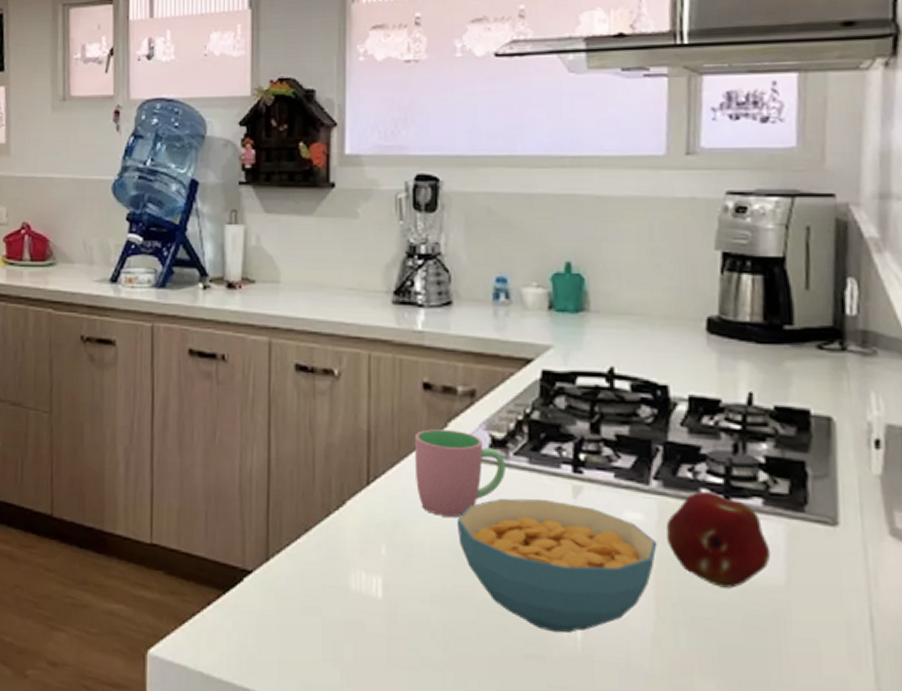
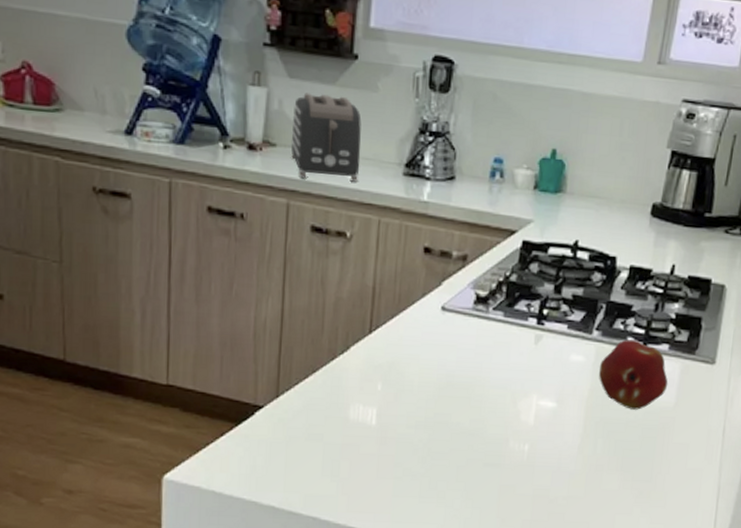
toaster: none [270,226,344,314] -> present [291,92,362,182]
cup: present [414,429,506,517] -> none [411,287,486,360]
cereal bowl: present [456,498,657,633] -> none [441,344,592,447]

